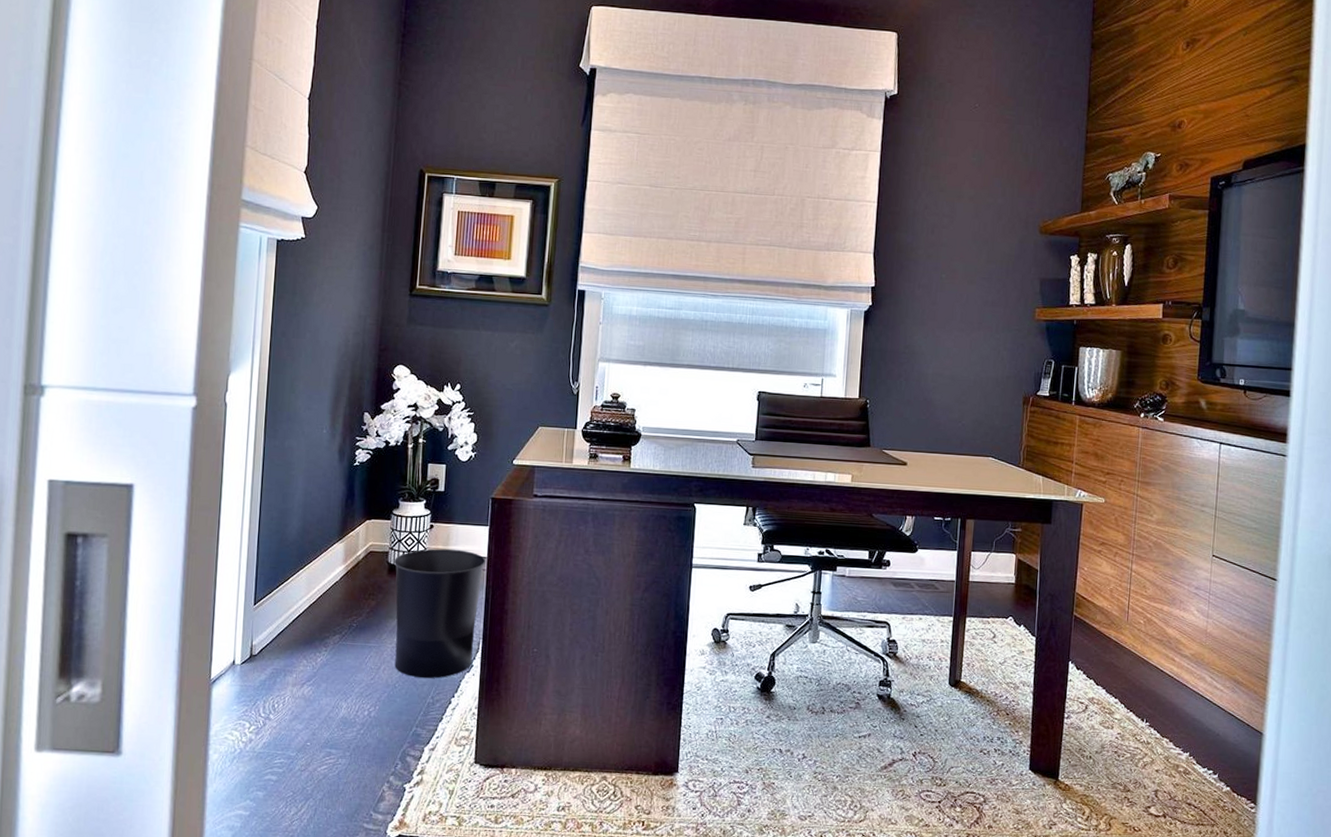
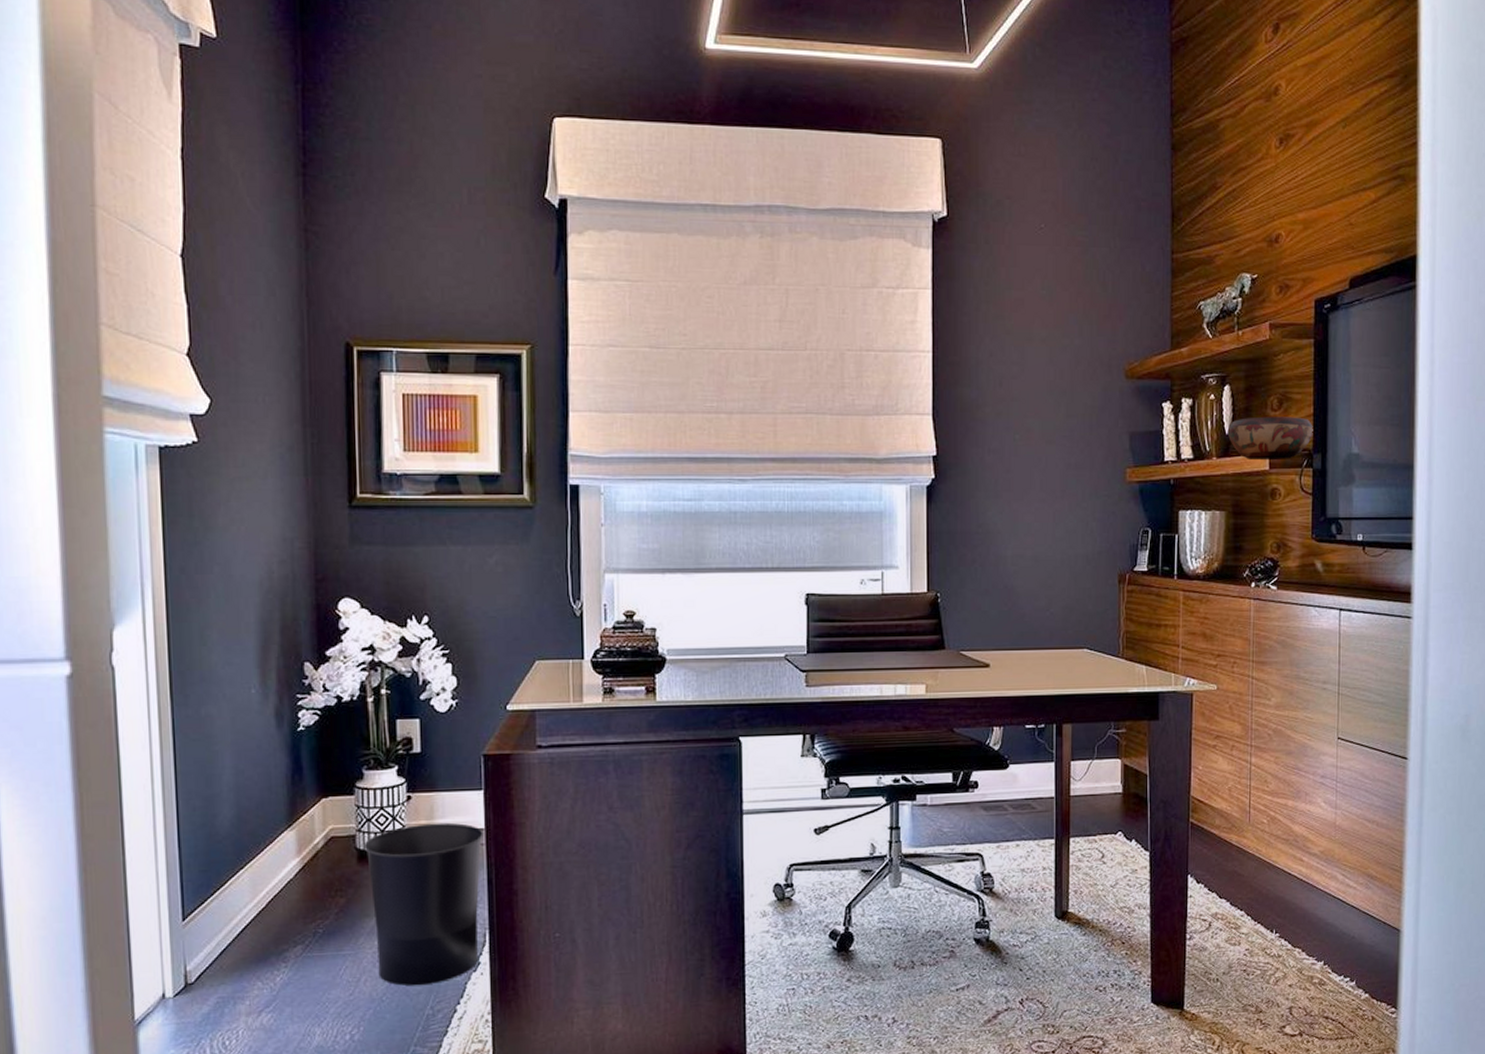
decorative bowl: none [1127,272,1204,311] -> present [1228,416,1313,461]

